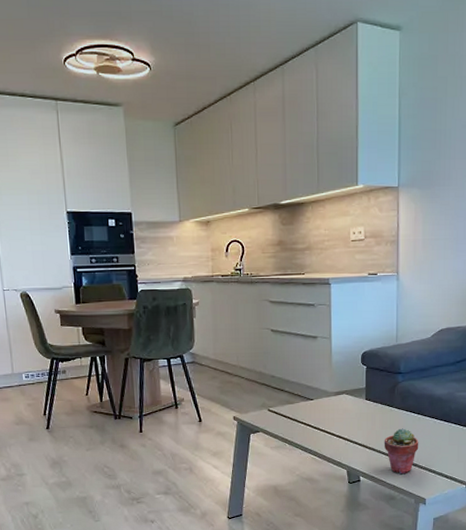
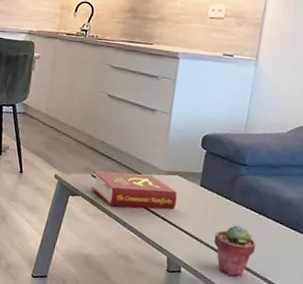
book: none [268,399,348,435] -> present [91,170,177,210]

